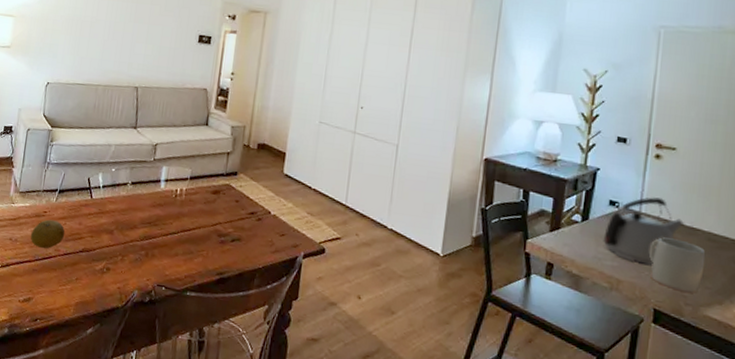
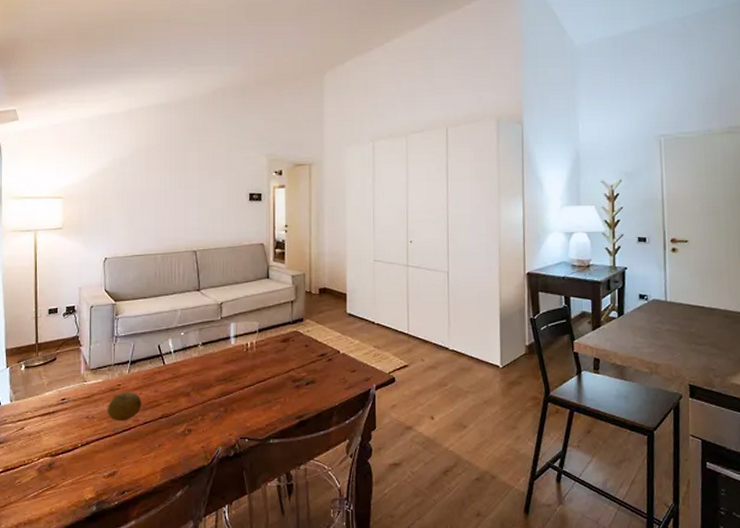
kettle: present [603,197,685,265] -> none [638,286,704,347]
mug: present [648,237,706,294] -> none [678,320,726,366]

